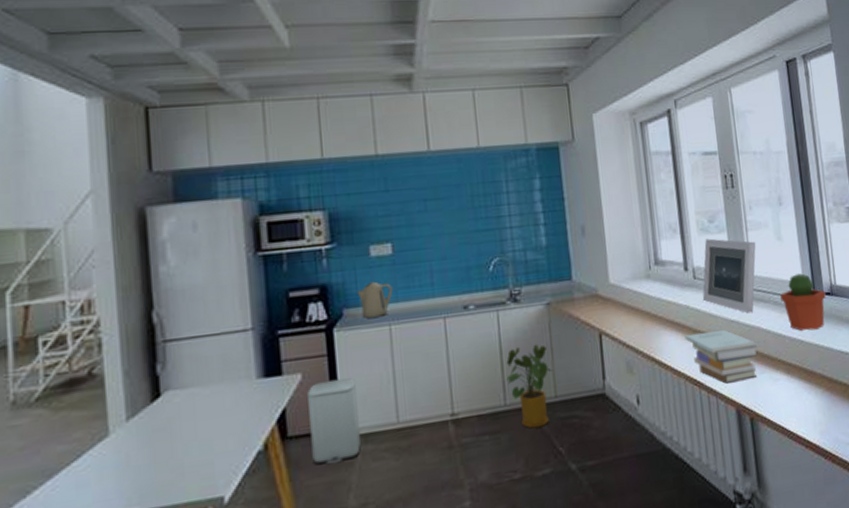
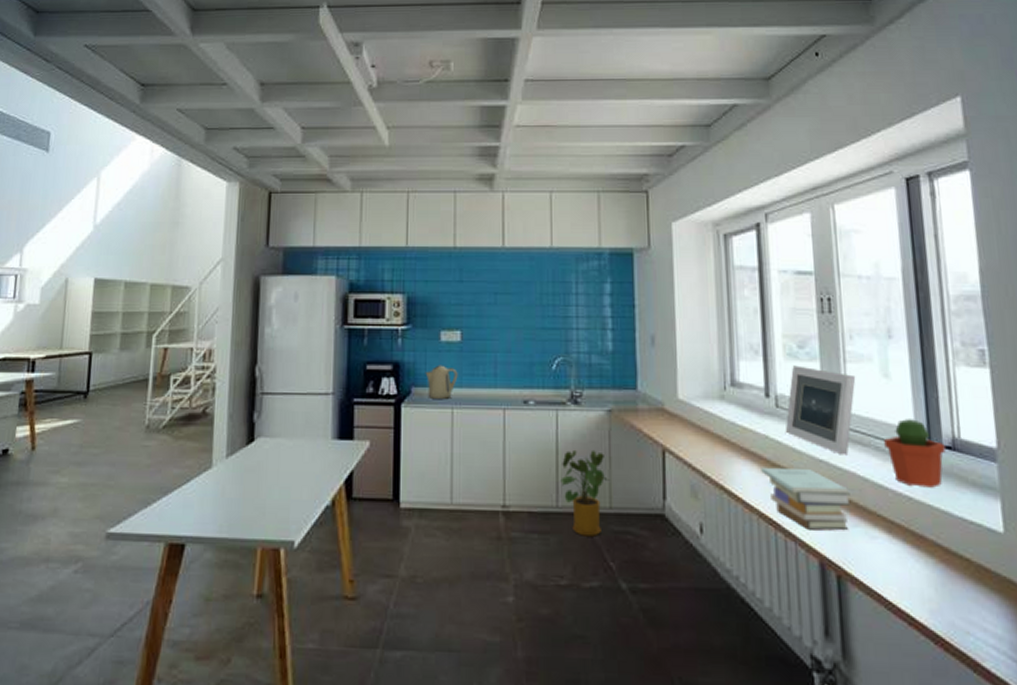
pedal bin: present [307,378,362,465] -> none [372,451,417,532]

